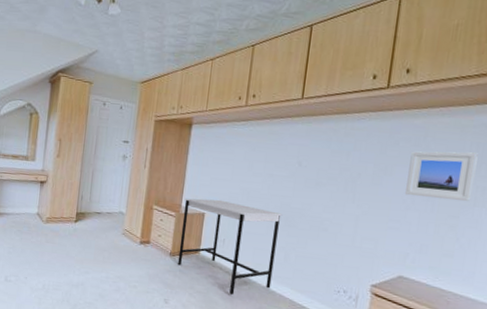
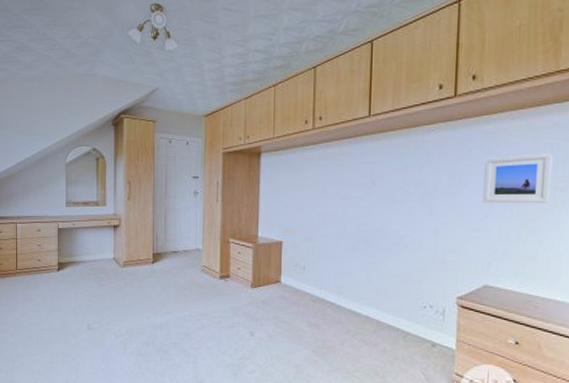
desk: present [177,198,283,296] -> none [259,226,361,322]

